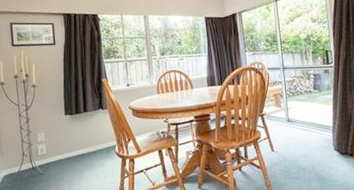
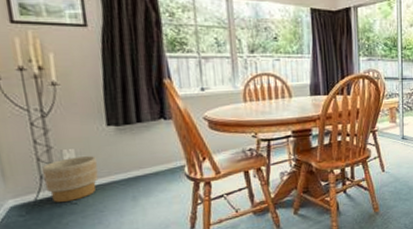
planter: none [24,138,58,174] -> present [42,156,99,203]

